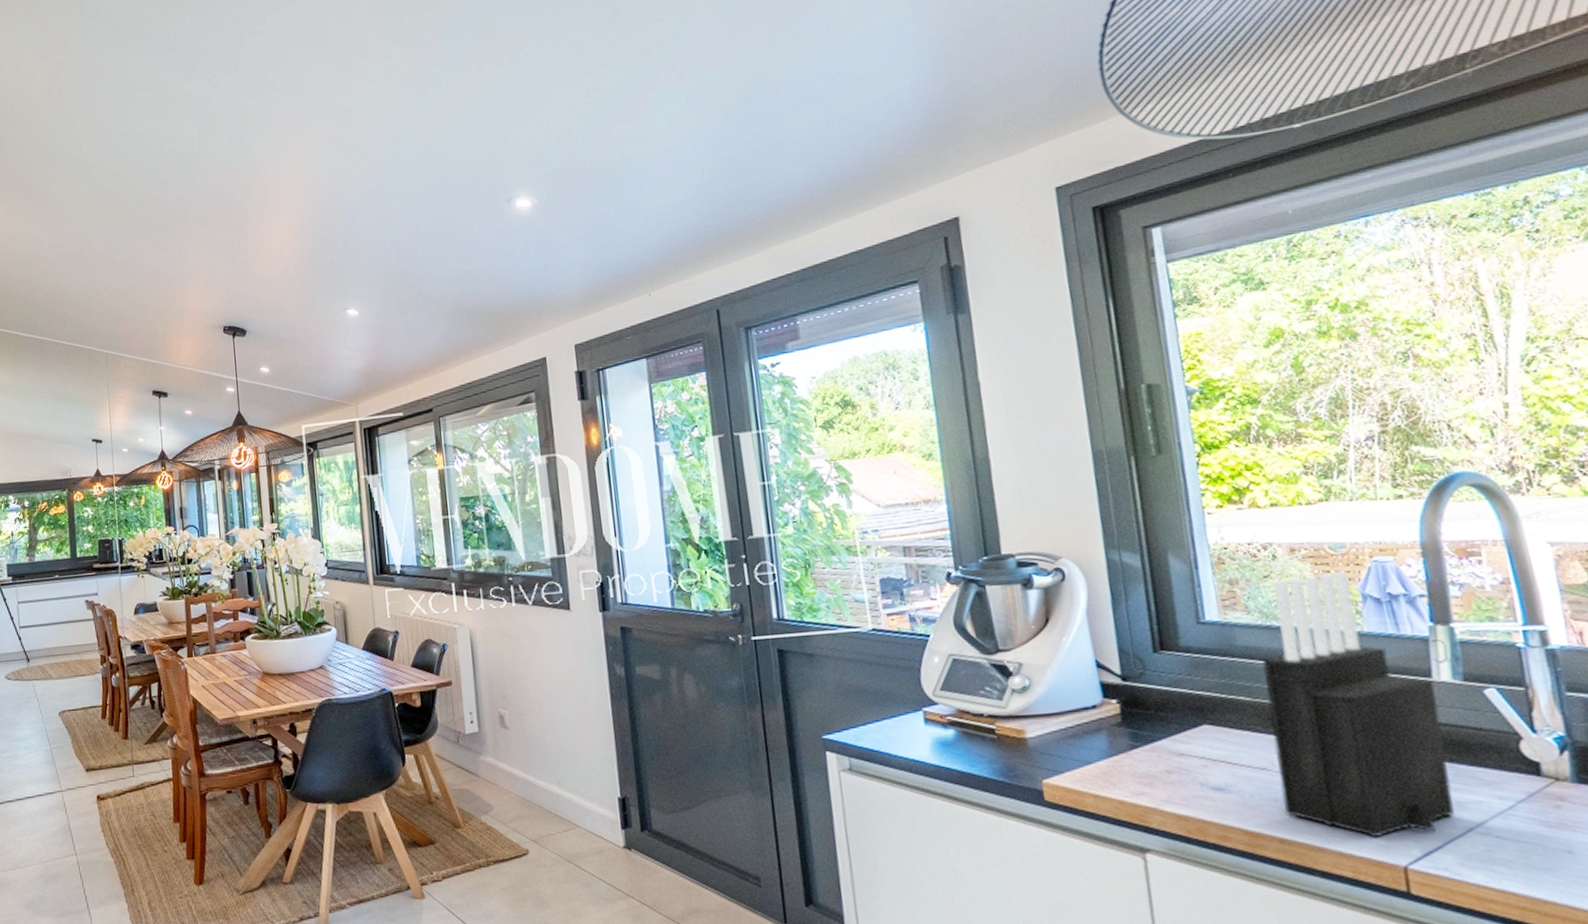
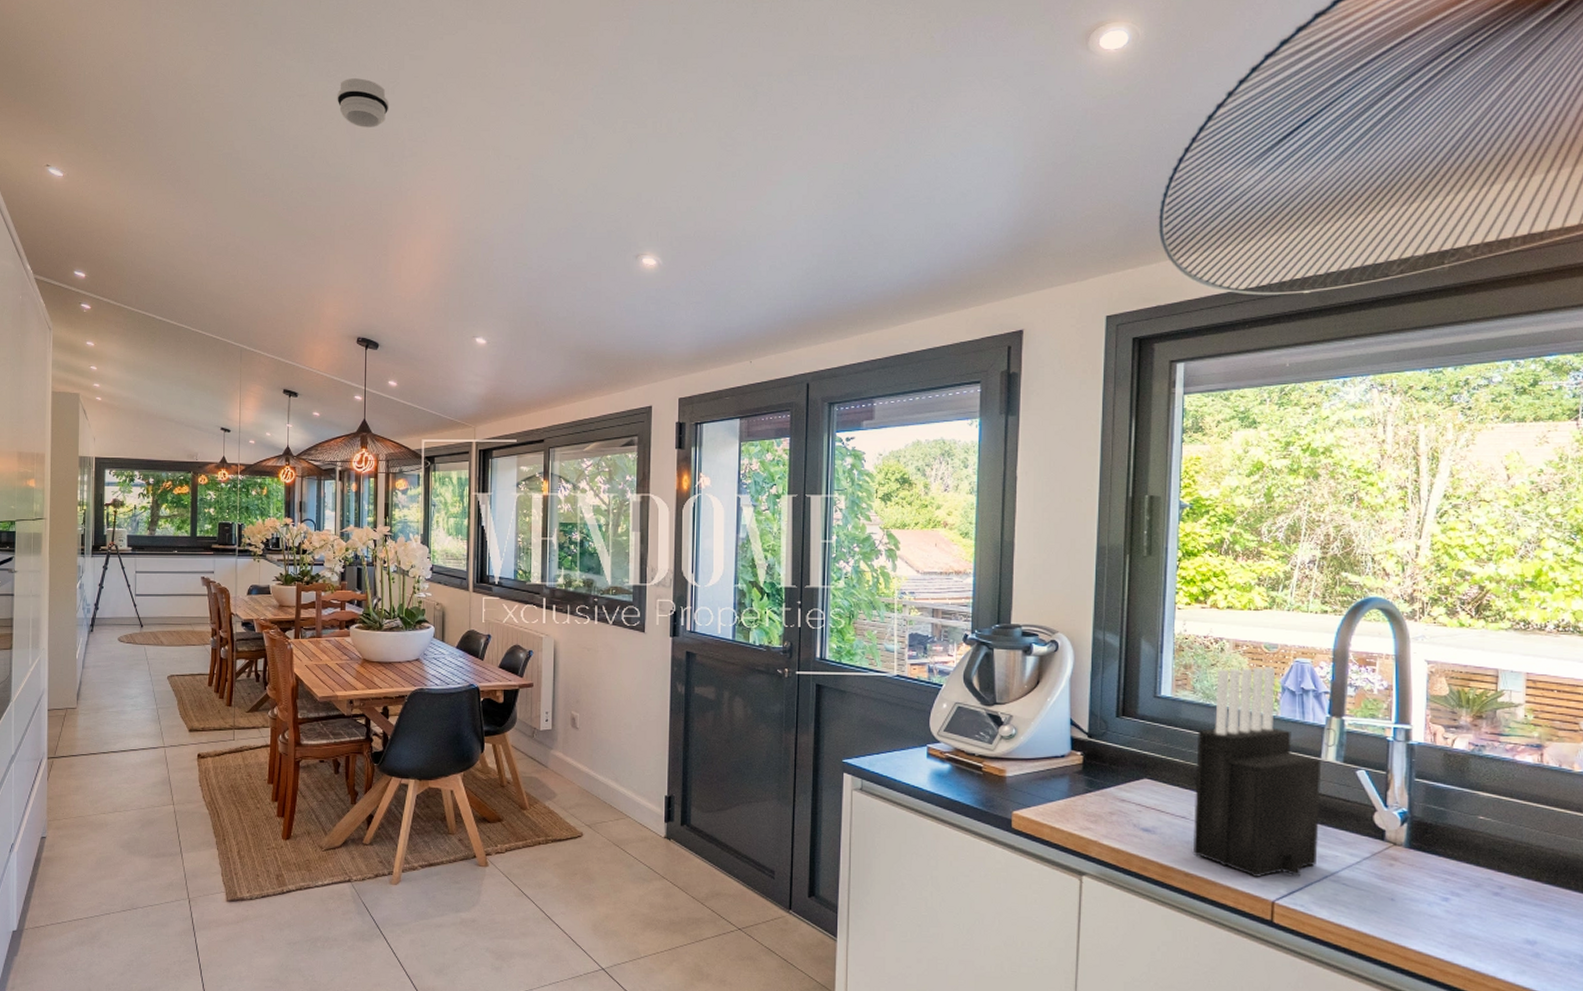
smoke detector: none [179,63,233,112] -> present [337,78,389,128]

